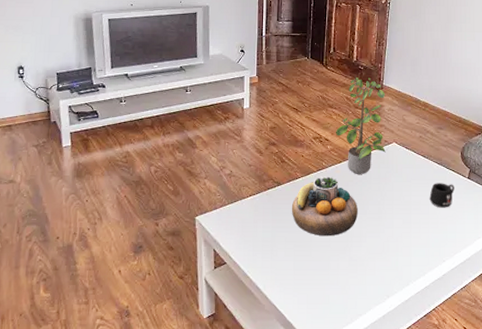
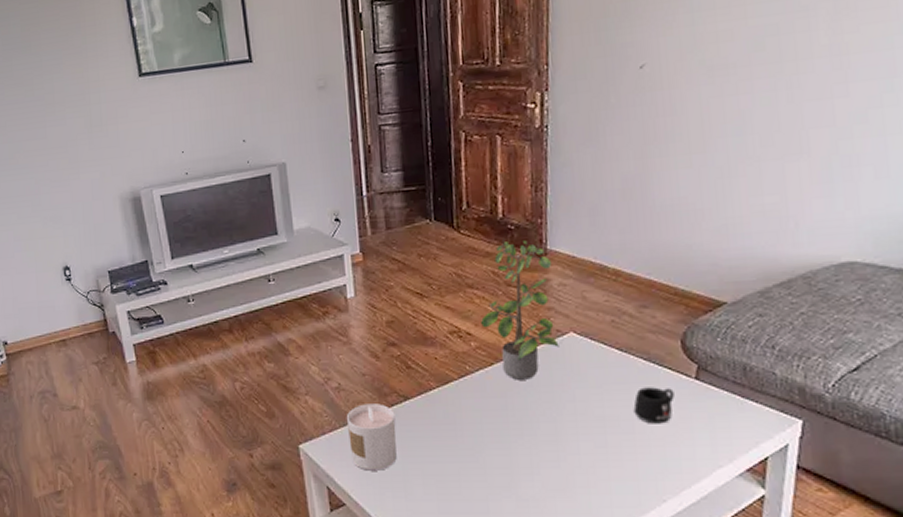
candle: none [234,187,270,238] -> present [347,404,397,471]
decorative bowl: present [291,176,358,237] -> none [426,384,524,468]

